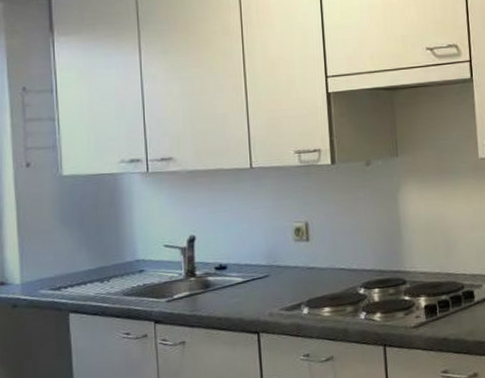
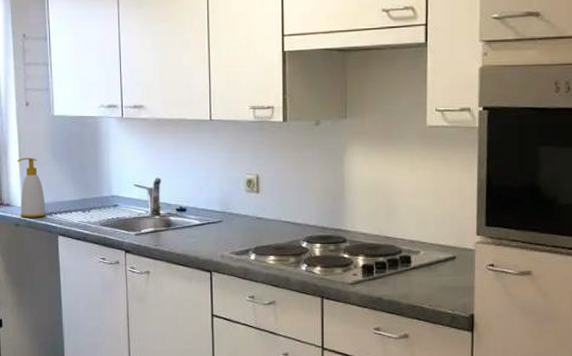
soap bottle: none [14,225,54,297] -> present [16,157,47,218]

